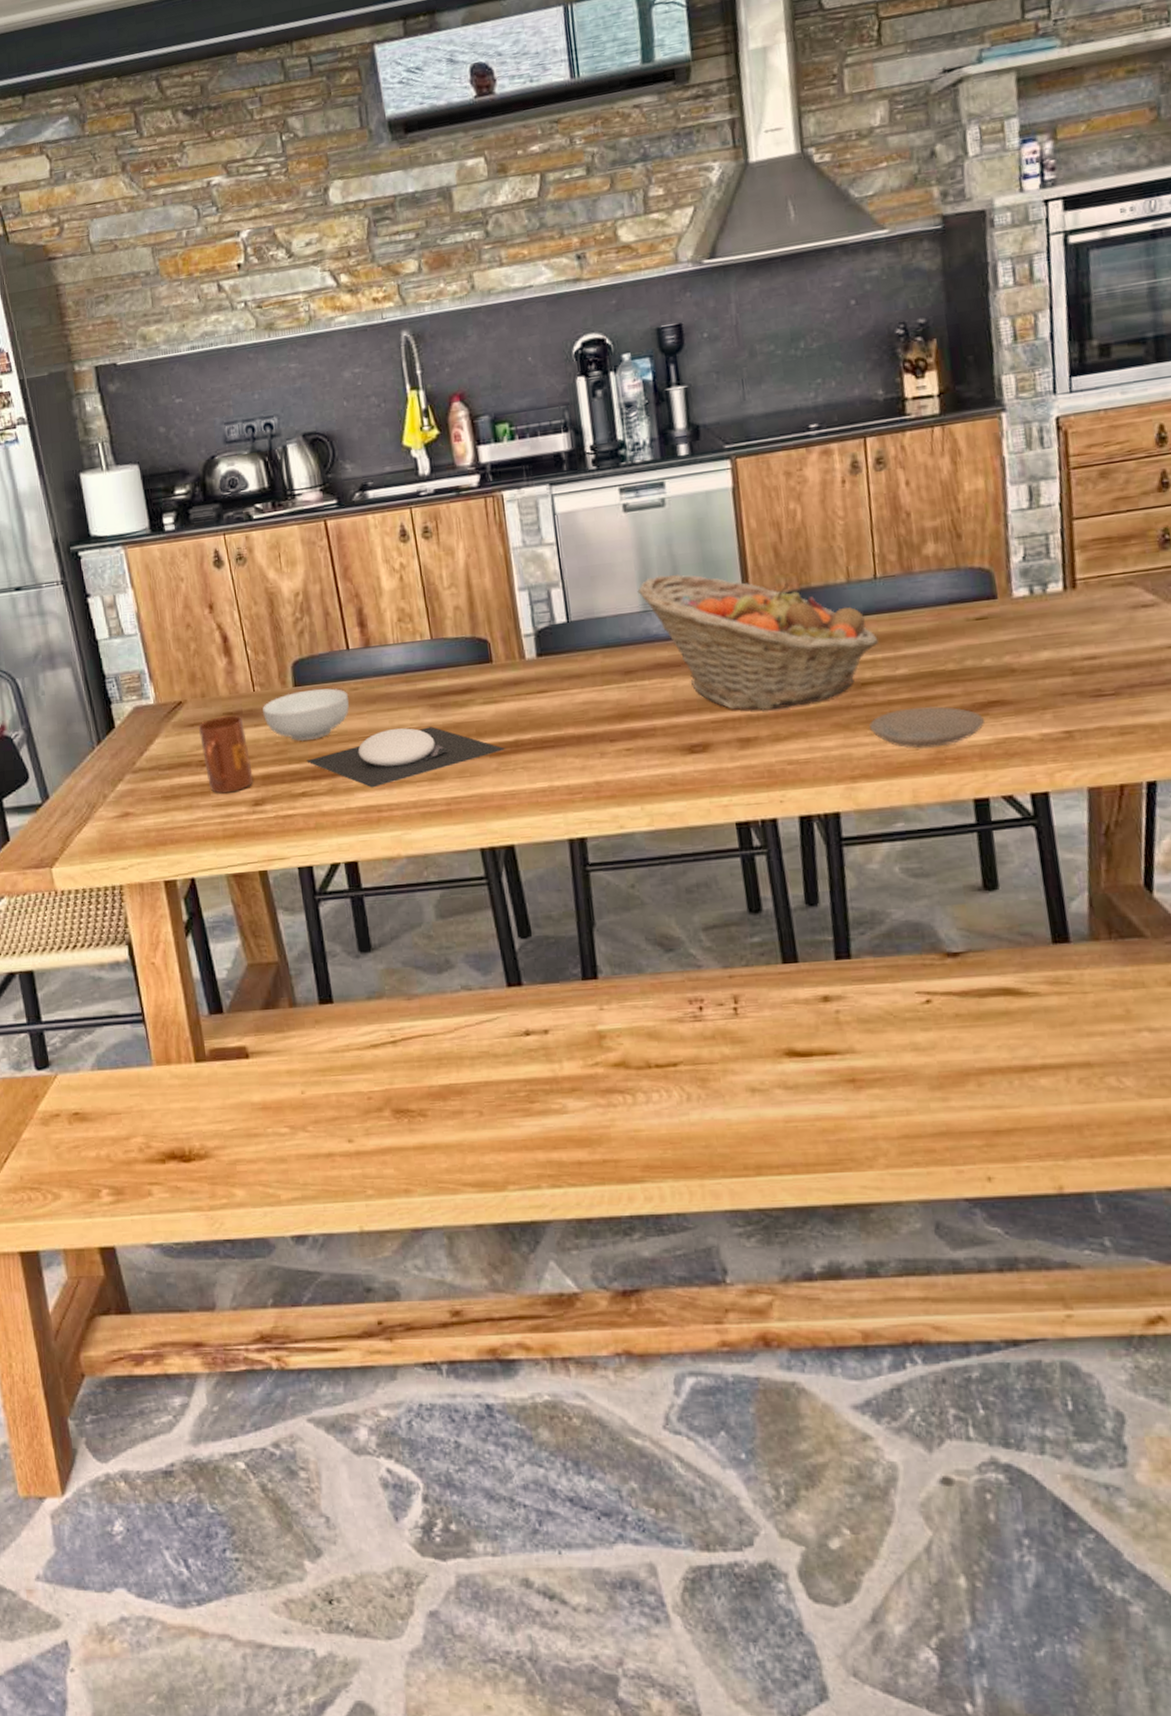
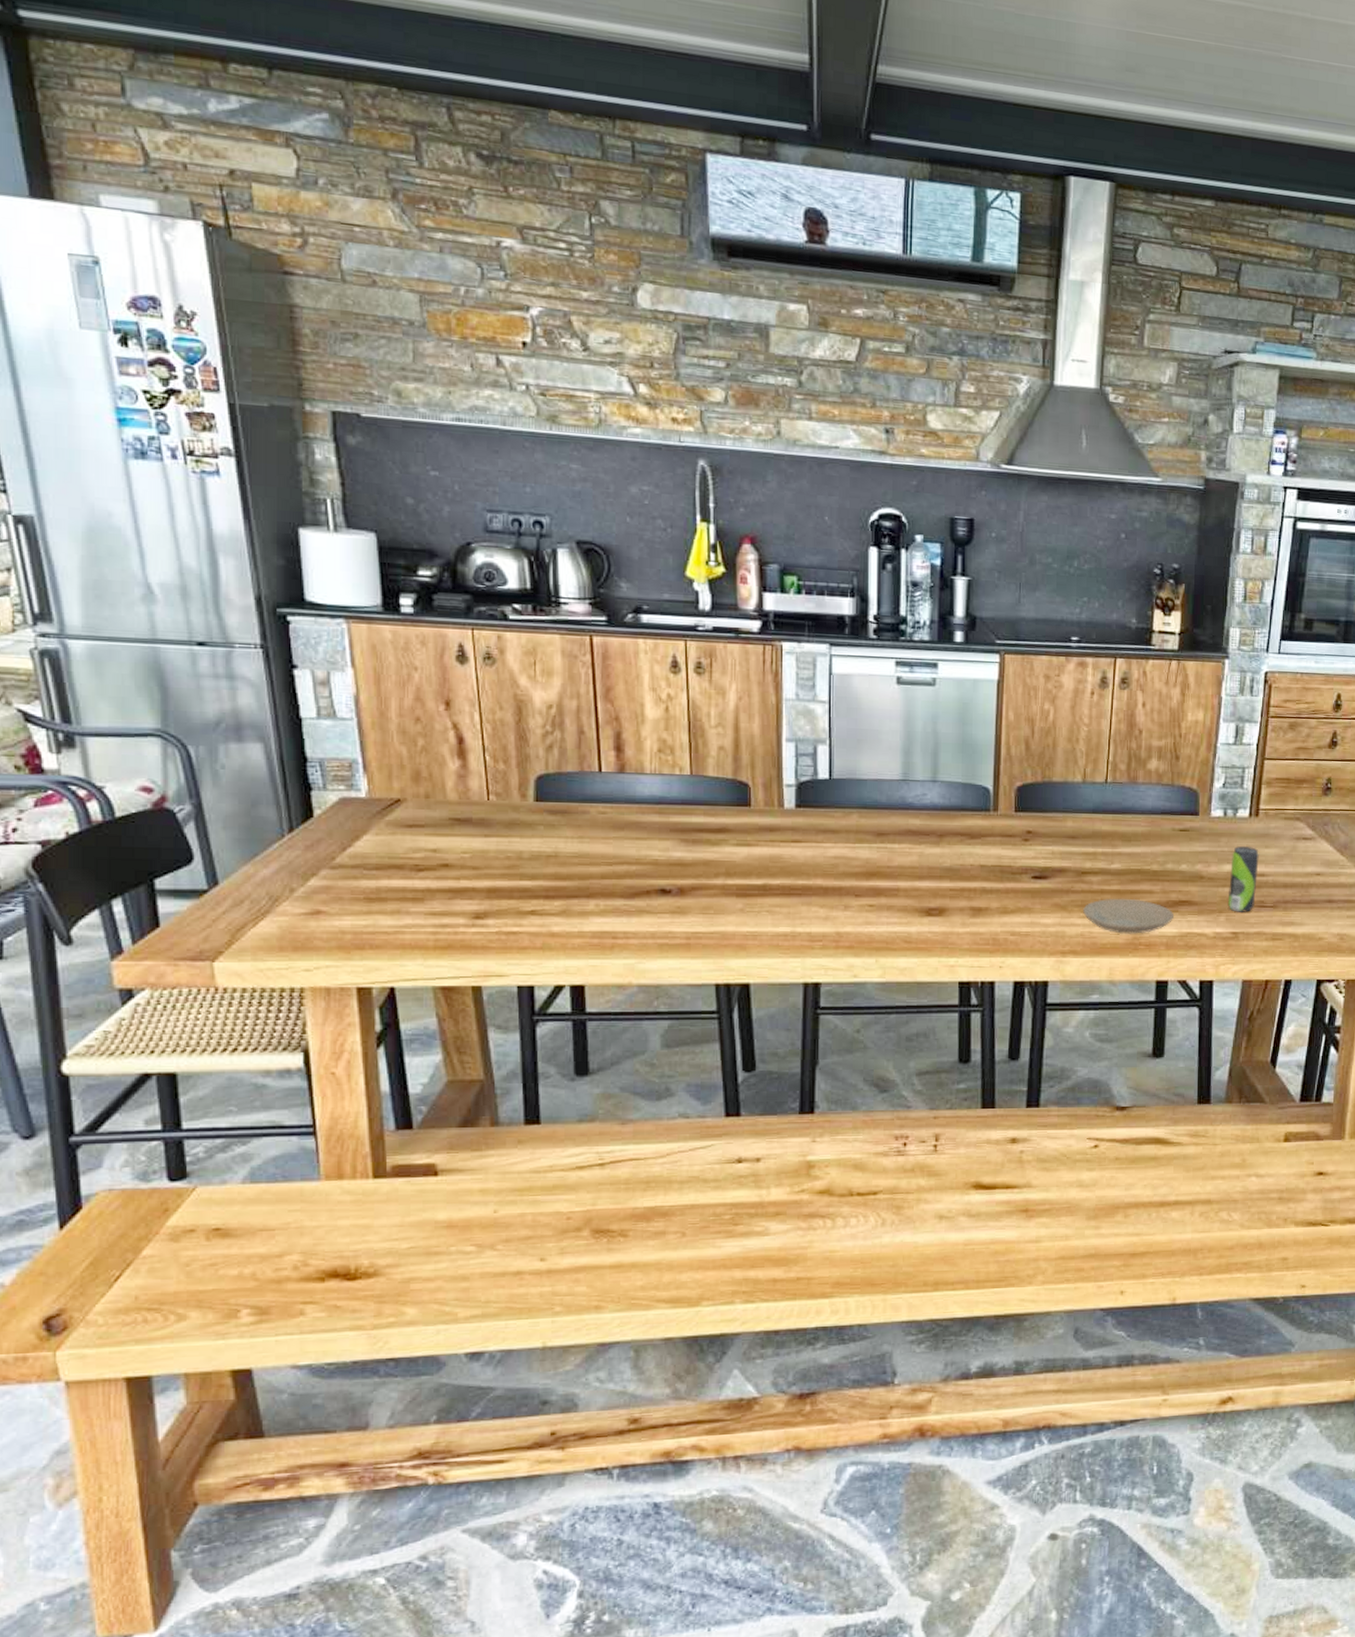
mug: present [198,715,253,794] -> none [417,821,477,902]
cereal bowl: present [263,688,349,742] -> none [496,806,596,859]
plate: present [306,726,506,788] -> none [540,858,754,914]
fruit basket: present [637,574,878,710] -> none [899,749,1101,885]
beverage can: none [1048,625,1089,707] -> present [1227,846,1259,912]

